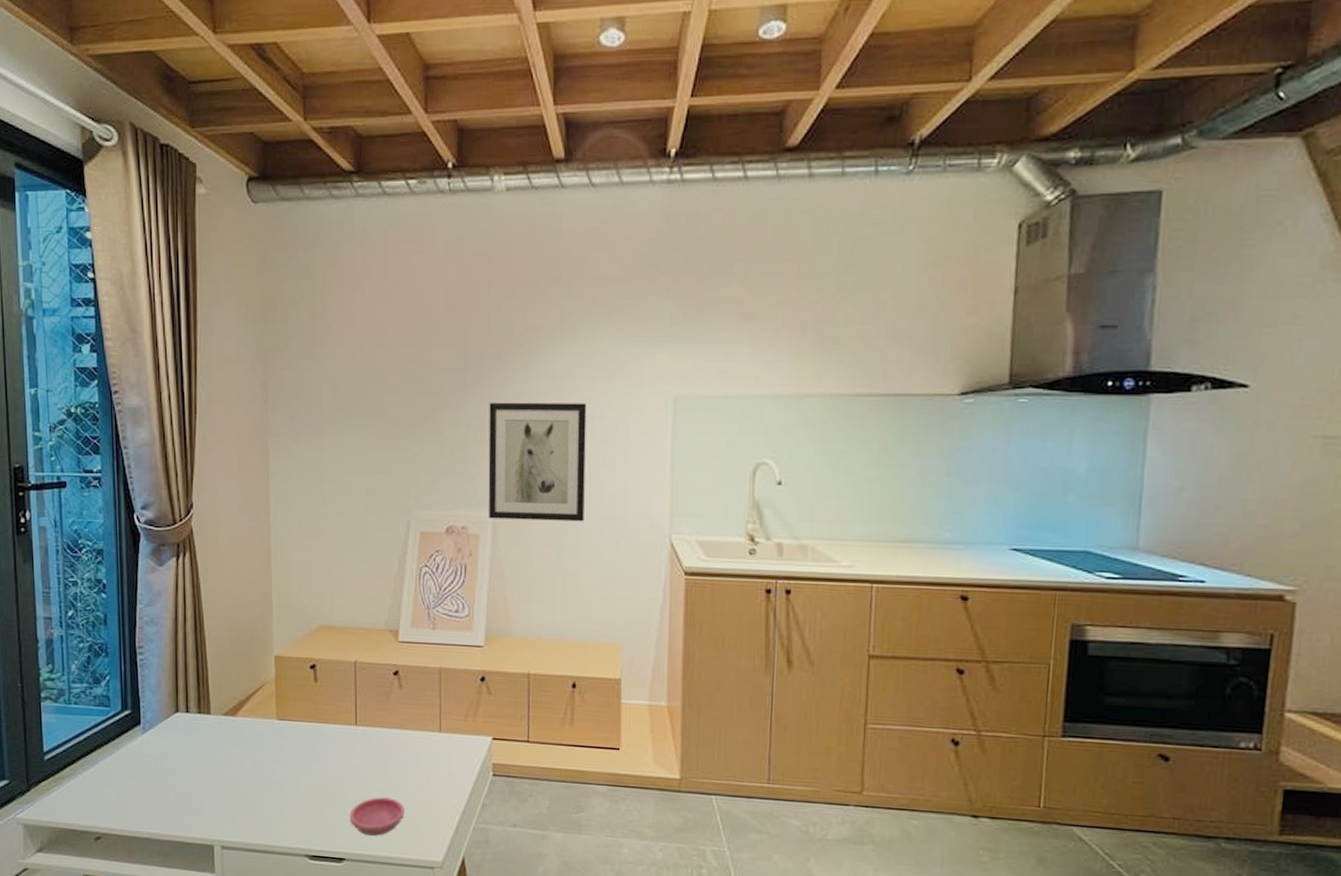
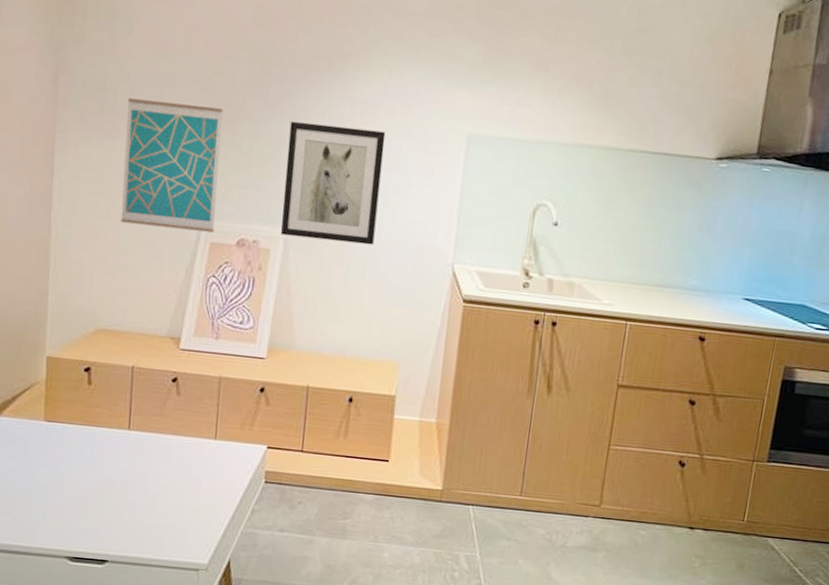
wall art: none [331,396,423,522] -> present [120,98,223,233]
saucer: present [349,797,404,836] -> none [115,501,173,539]

